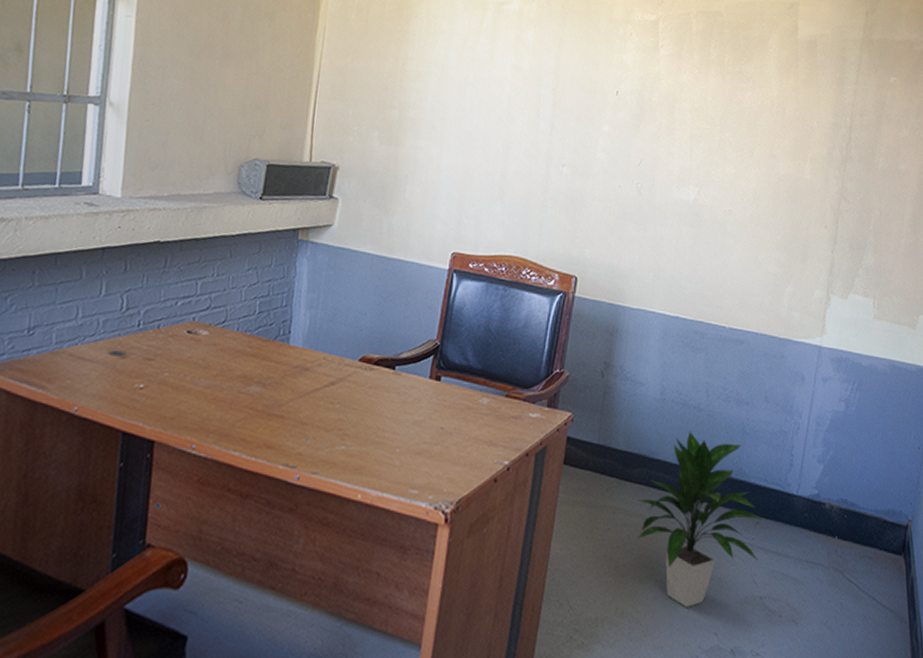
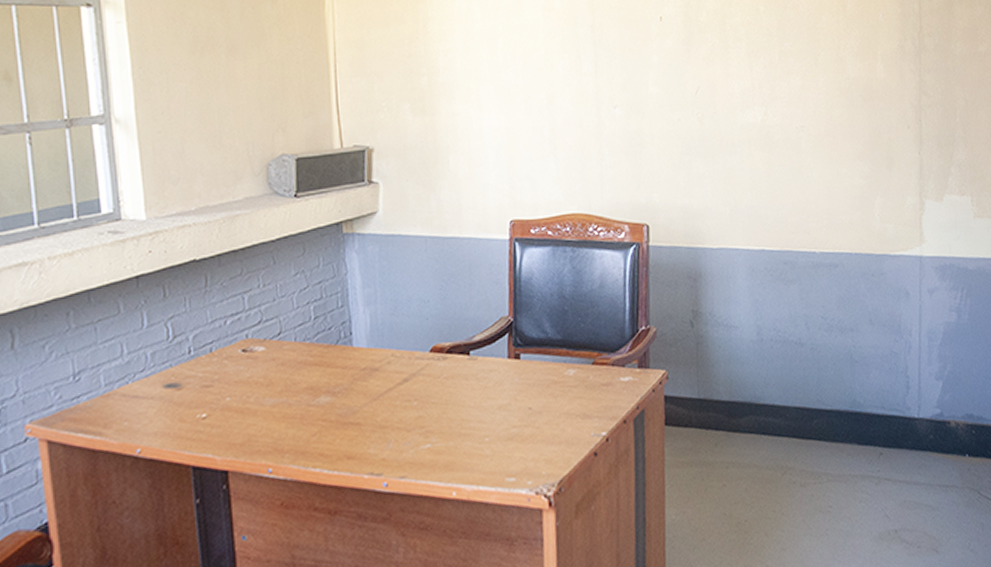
indoor plant: present [635,430,764,607] -> none [748,368,887,554]

